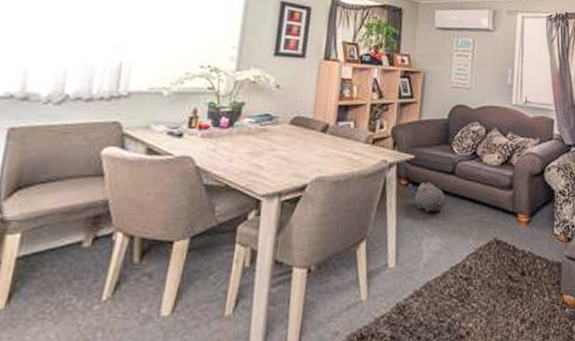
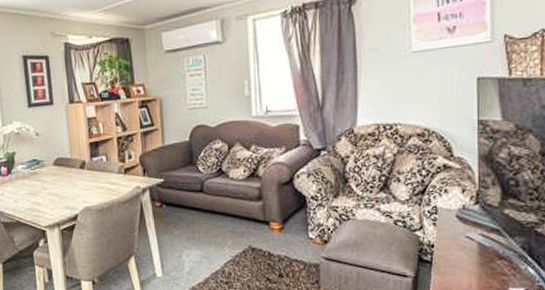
plush toy: present [415,183,445,213] -> none [169,202,198,229]

